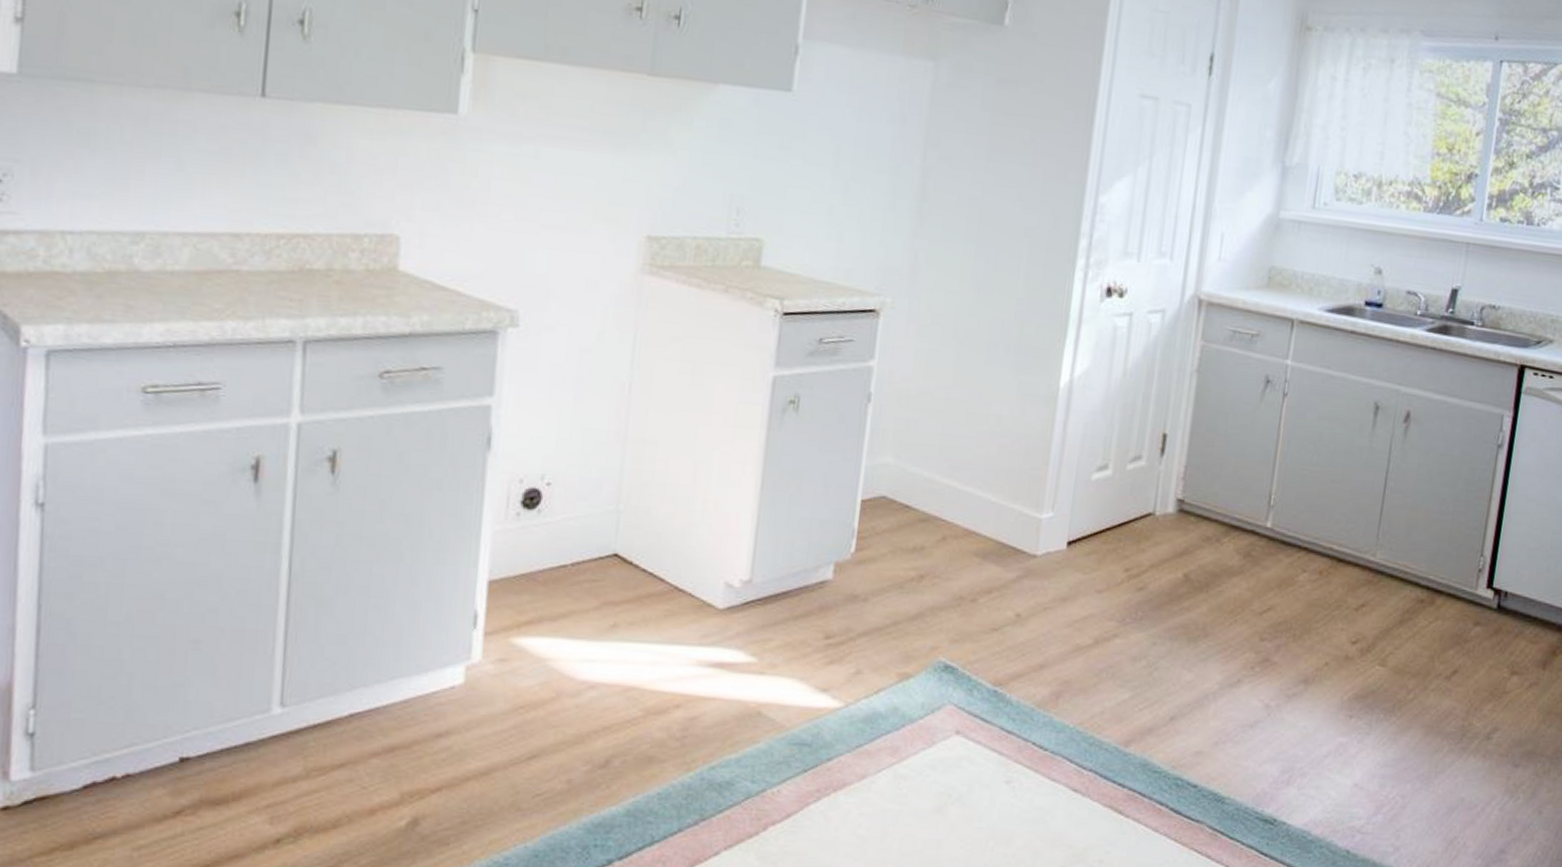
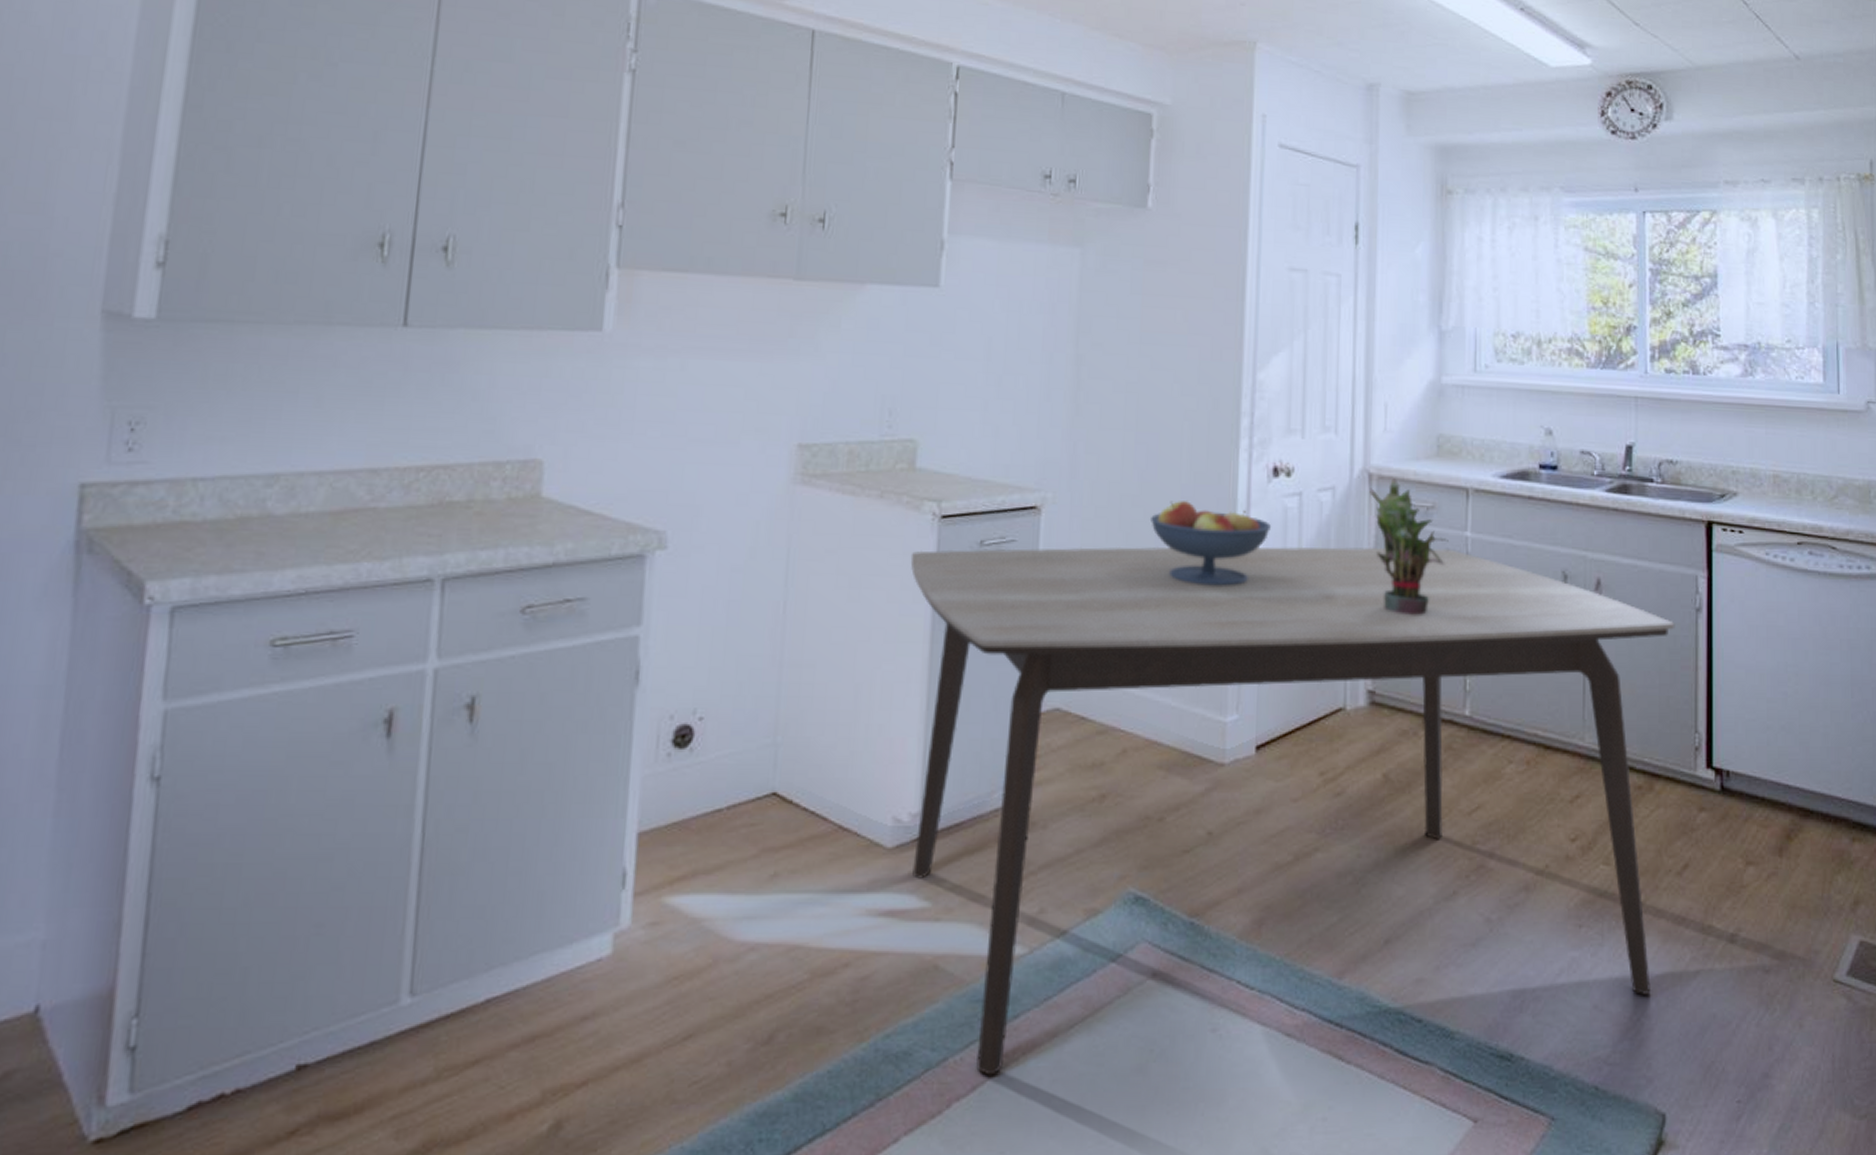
dining table: none [741,343,1476,807] -> present [910,546,1675,1076]
fruit bowl: none [984,313,1101,396] -> present [1151,500,1272,586]
potted plant: none [1198,305,1269,434] -> present [1370,478,1449,615]

